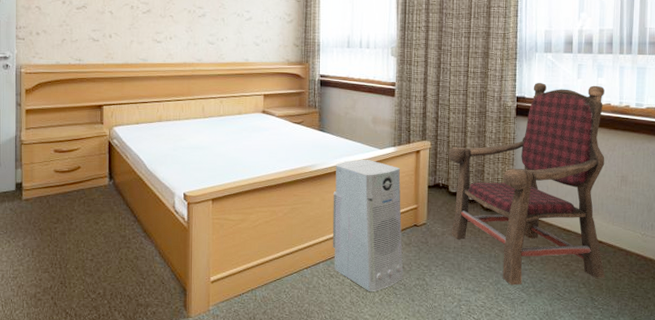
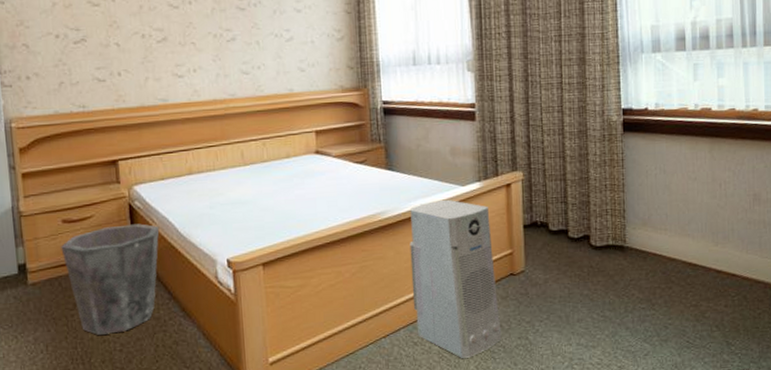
waste bin: none [51,158,131,246] -> present [61,223,160,335]
armchair: present [448,83,606,286] -> none [545,87,742,336]

